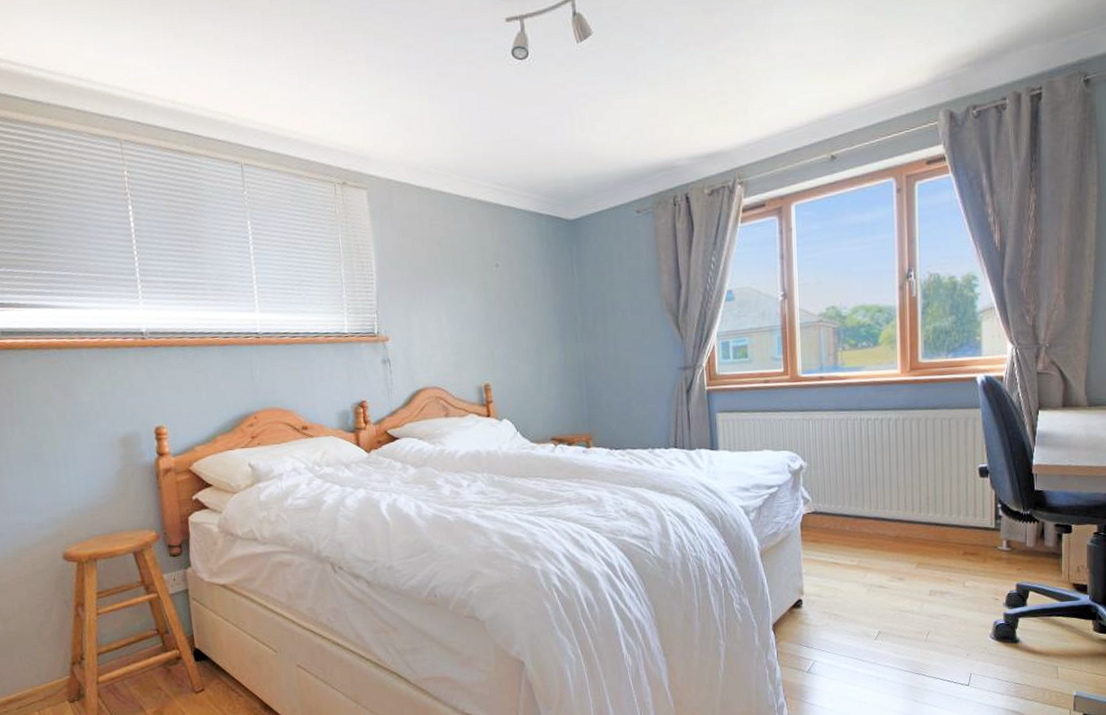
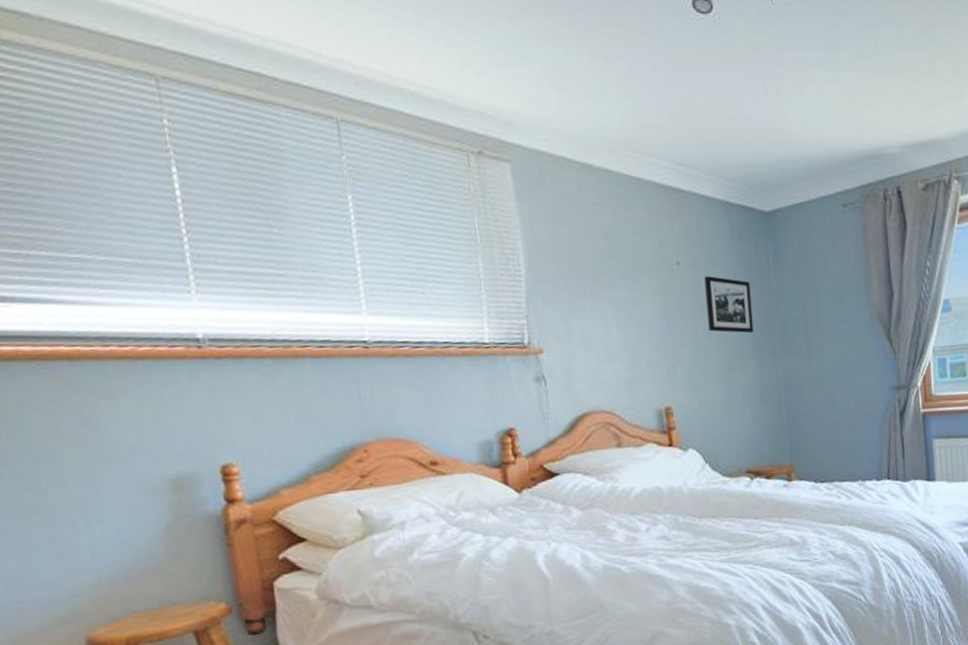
picture frame: none [518,275,559,322] -> present [704,276,754,333]

